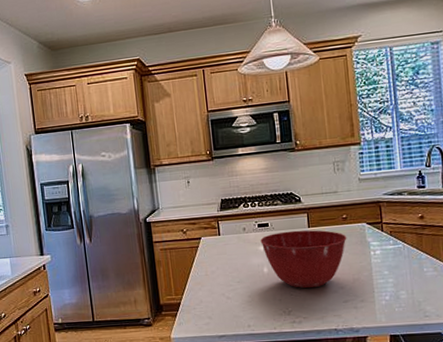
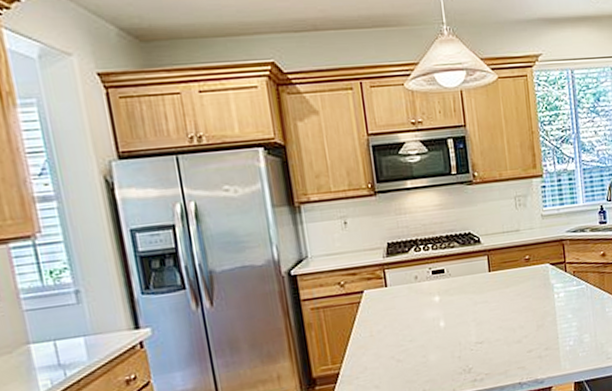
mixing bowl: present [260,230,347,289] -> none [435,274,530,342]

